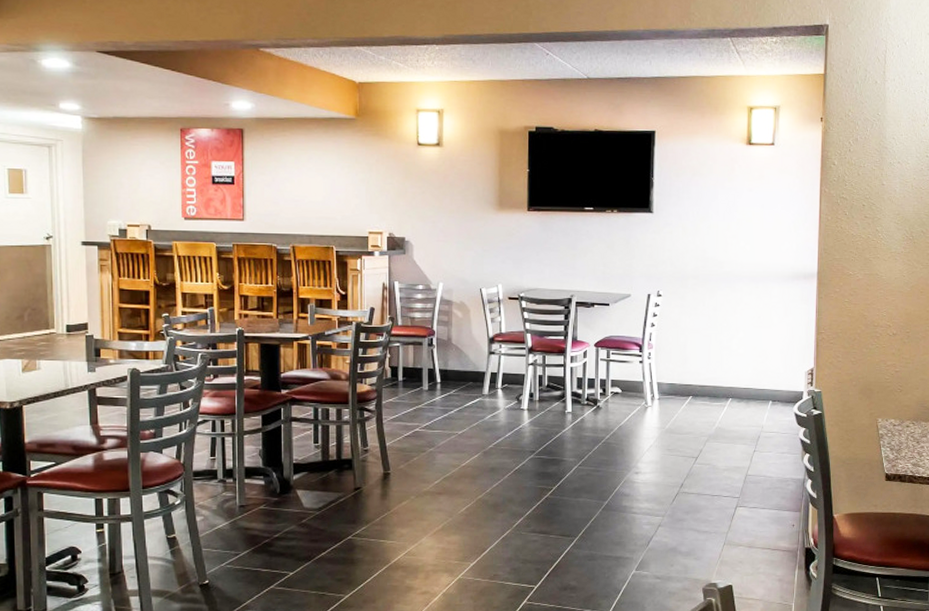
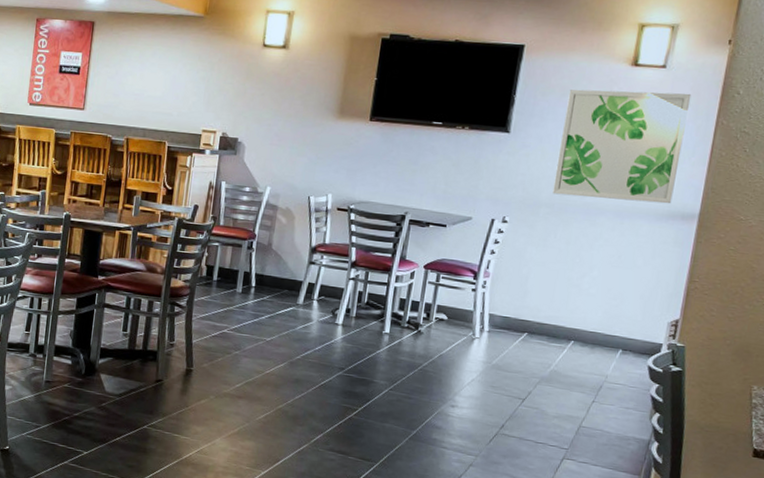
wall art: none [696,166,798,267] -> present [552,89,692,204]

